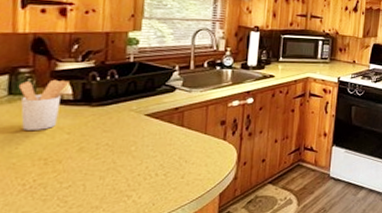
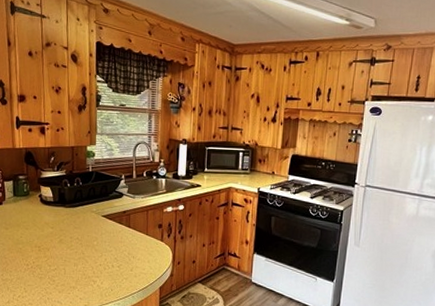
utensil holder: present [18,79,70,130] -> none [19,185,50,224]

